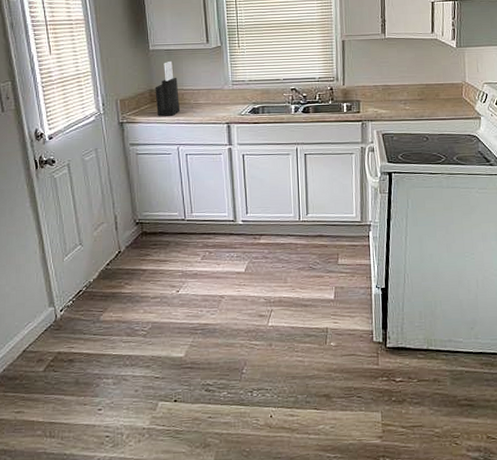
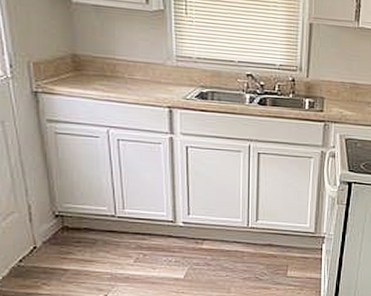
knife block: present [155,60,180,116] -> none [79,20,110,91]

